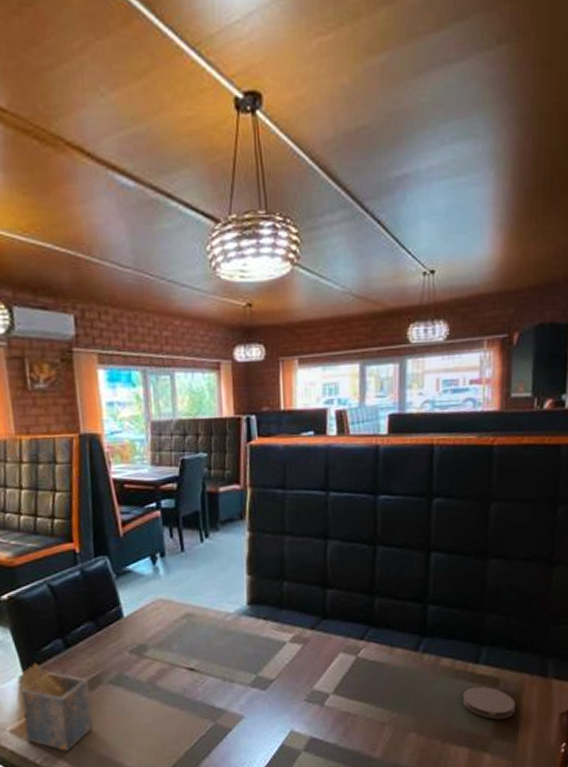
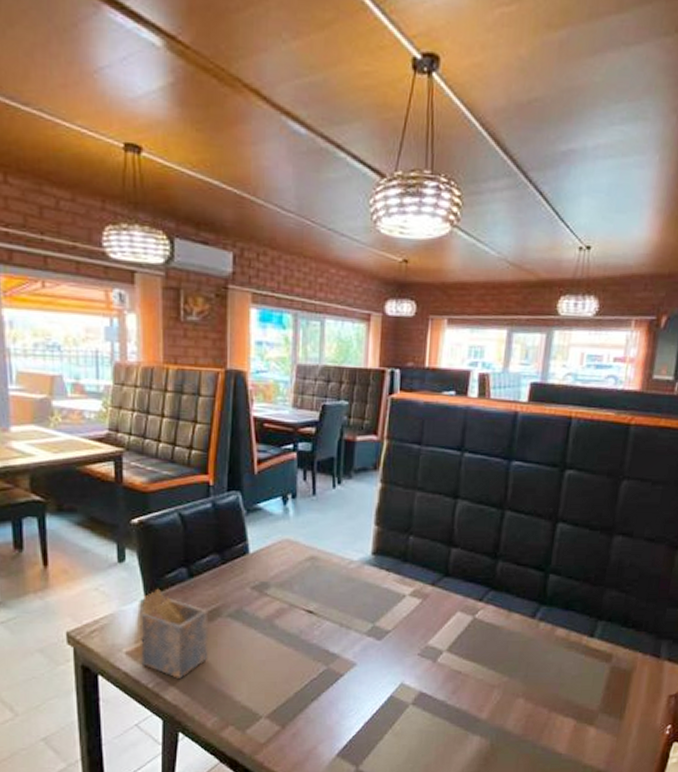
coaster: present [462,686,516,720] -> none [573,660,626,695]

